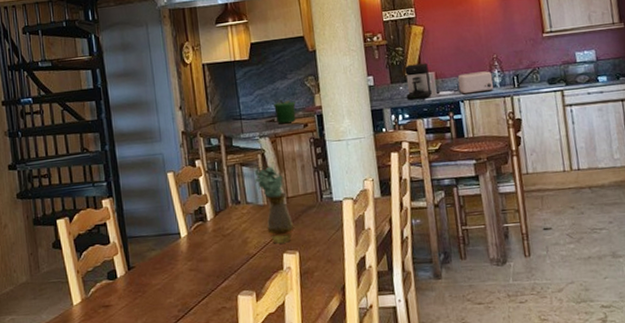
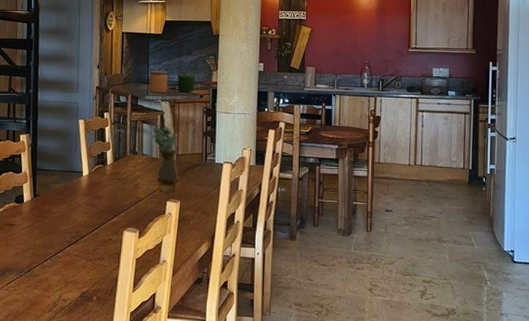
jar: none [241,101,265,130] -> present [149,70,169,93]
coffee maker: present [404,63,432,100] -> none [288,58,310,89]
toaster: present [457,71,494,96] -> none [333,72,362,91]

